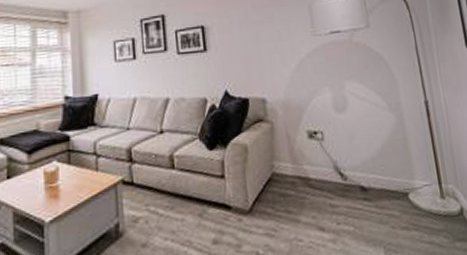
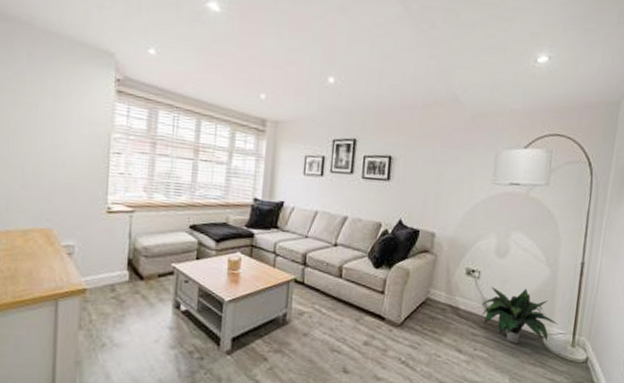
potted plant: none [334,141,420,208] -> present [482,287,558,343]

